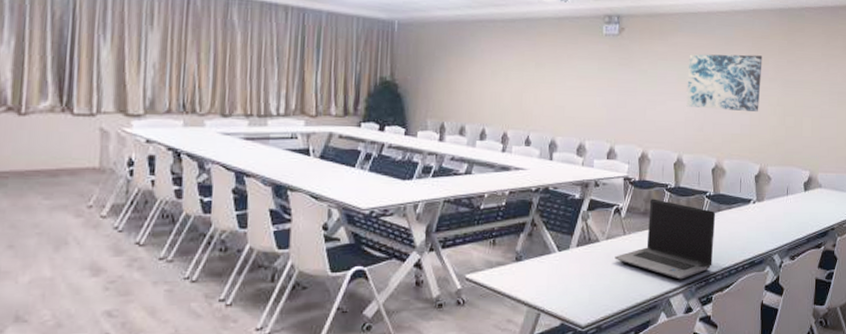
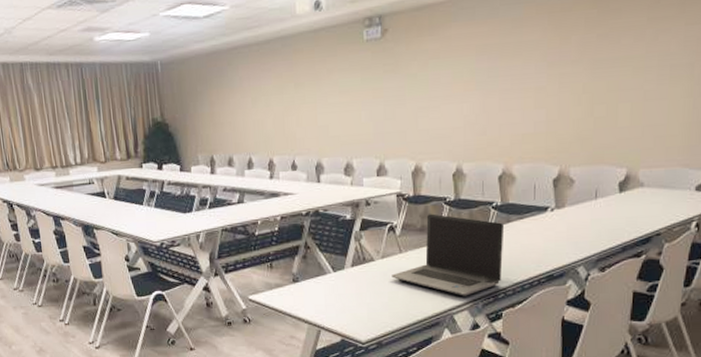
wall art: present [686,54,763,113] -> none [465,34,563,109]

